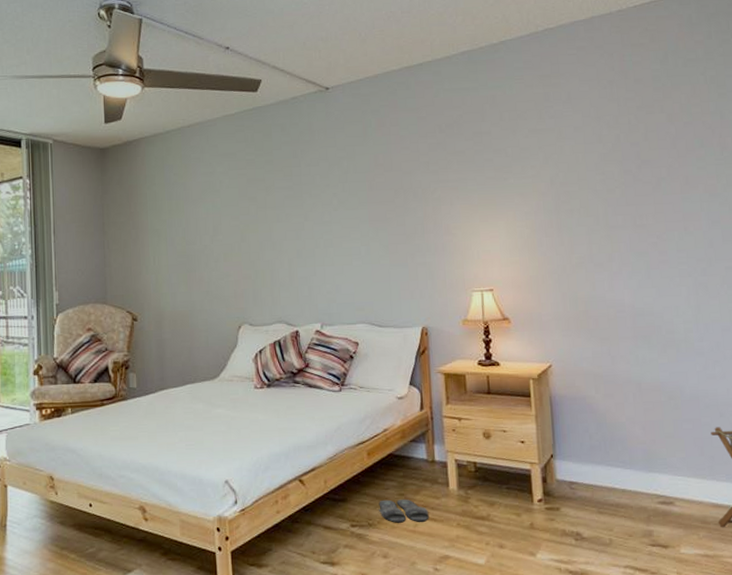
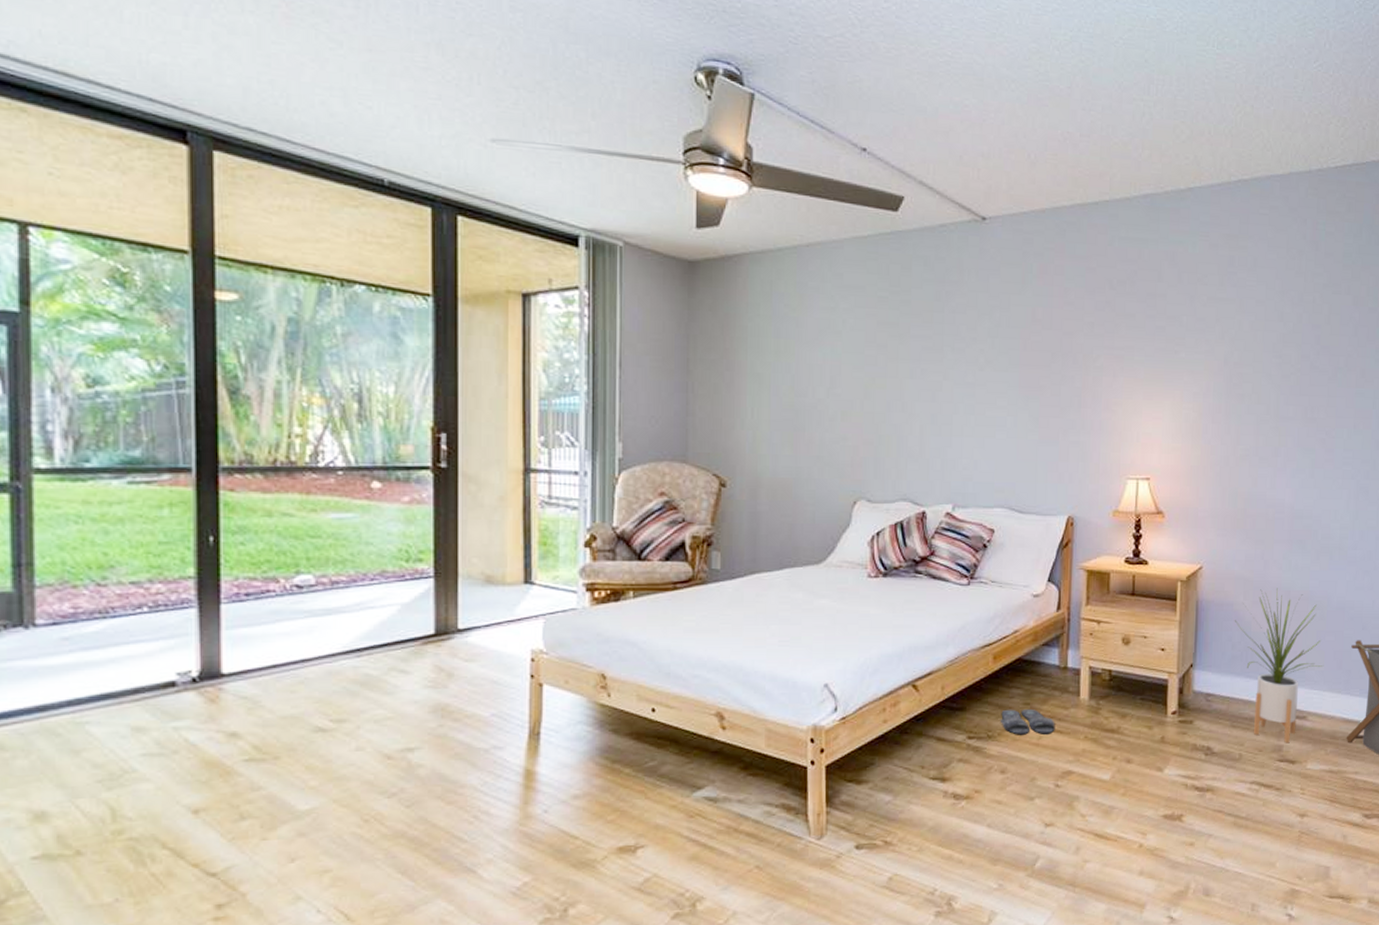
house plant: none [588,381,684,529] -> present [1234,588,1323,744]

